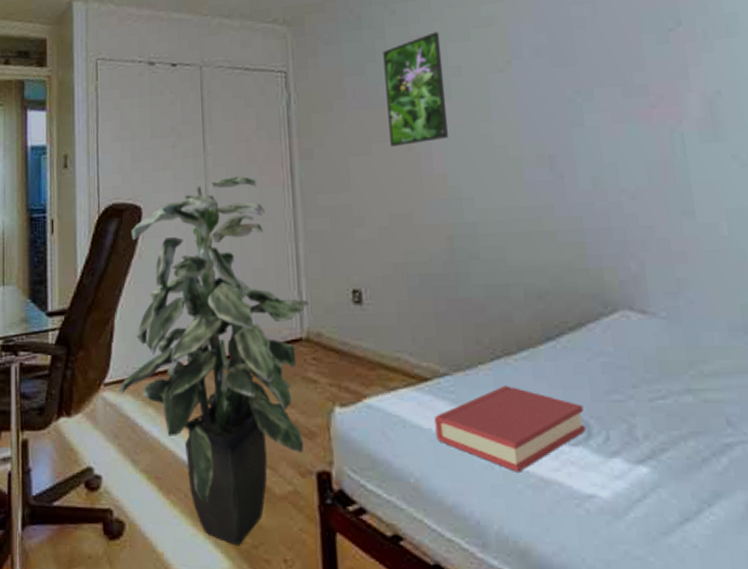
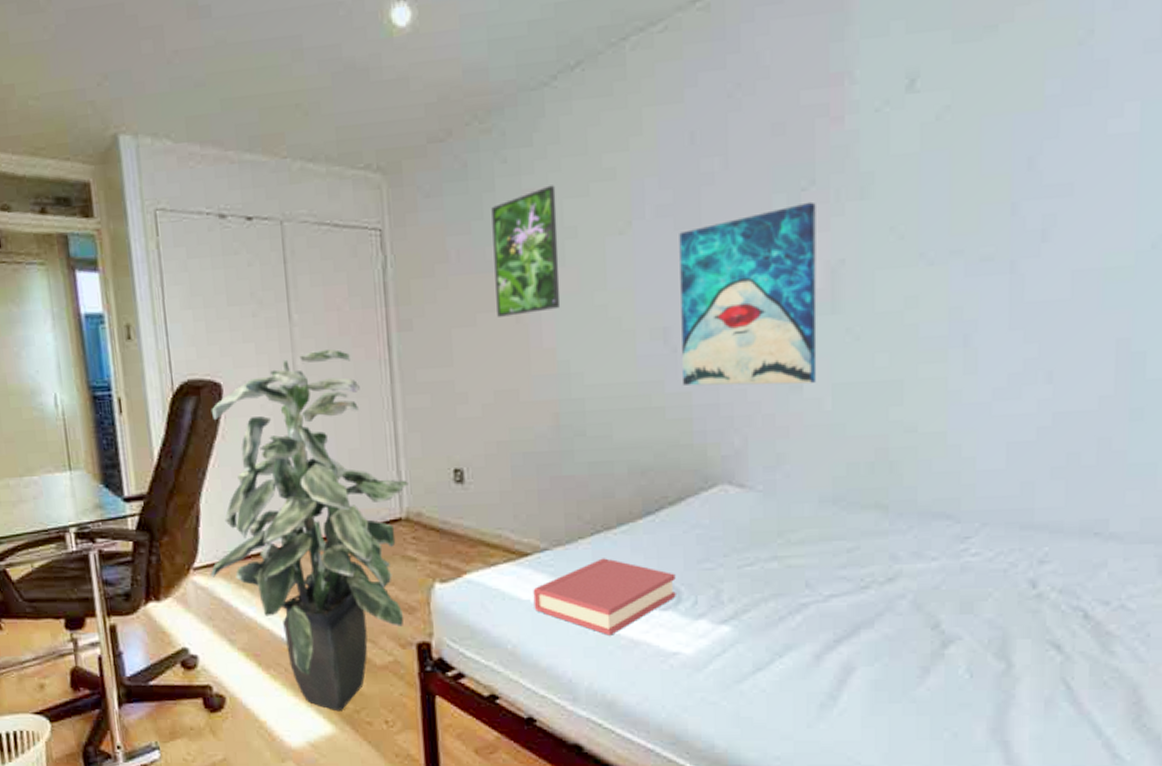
wall art: none [556,40,708,211] -> present [679,201,817,386]

